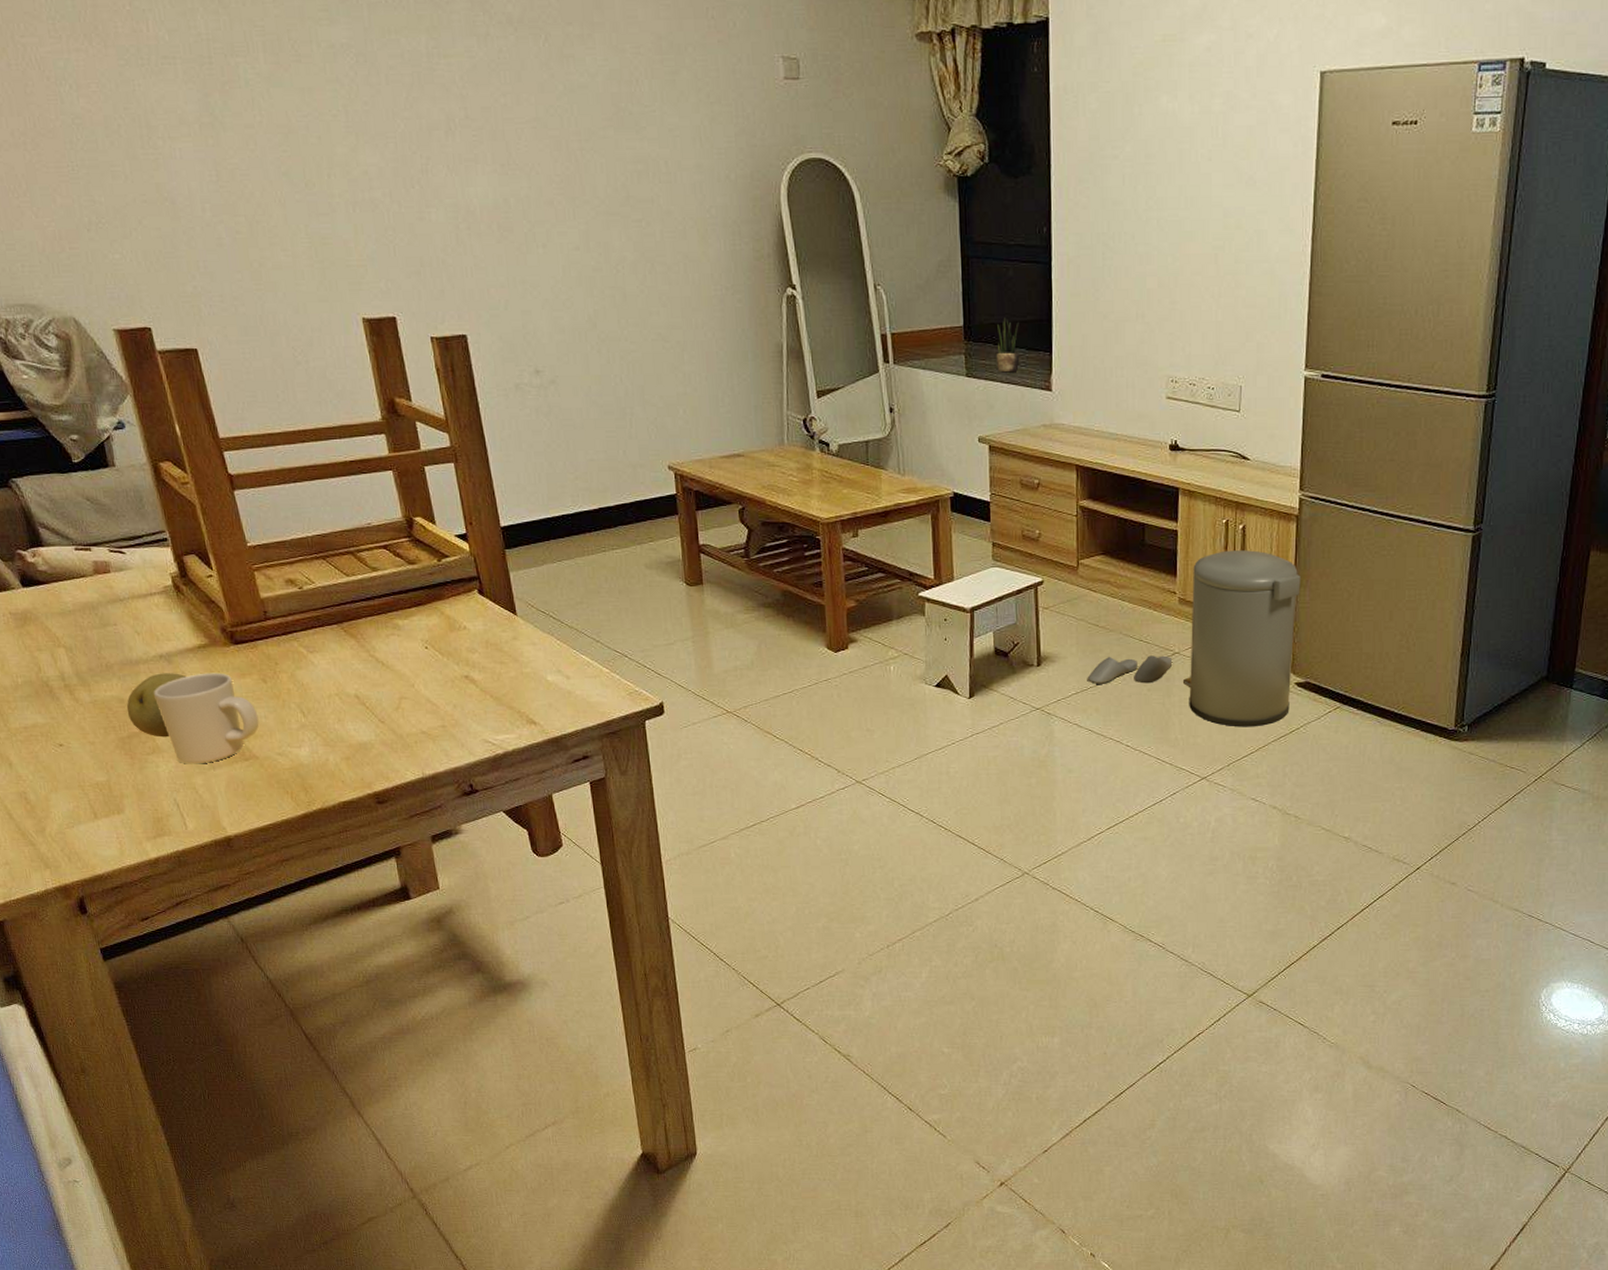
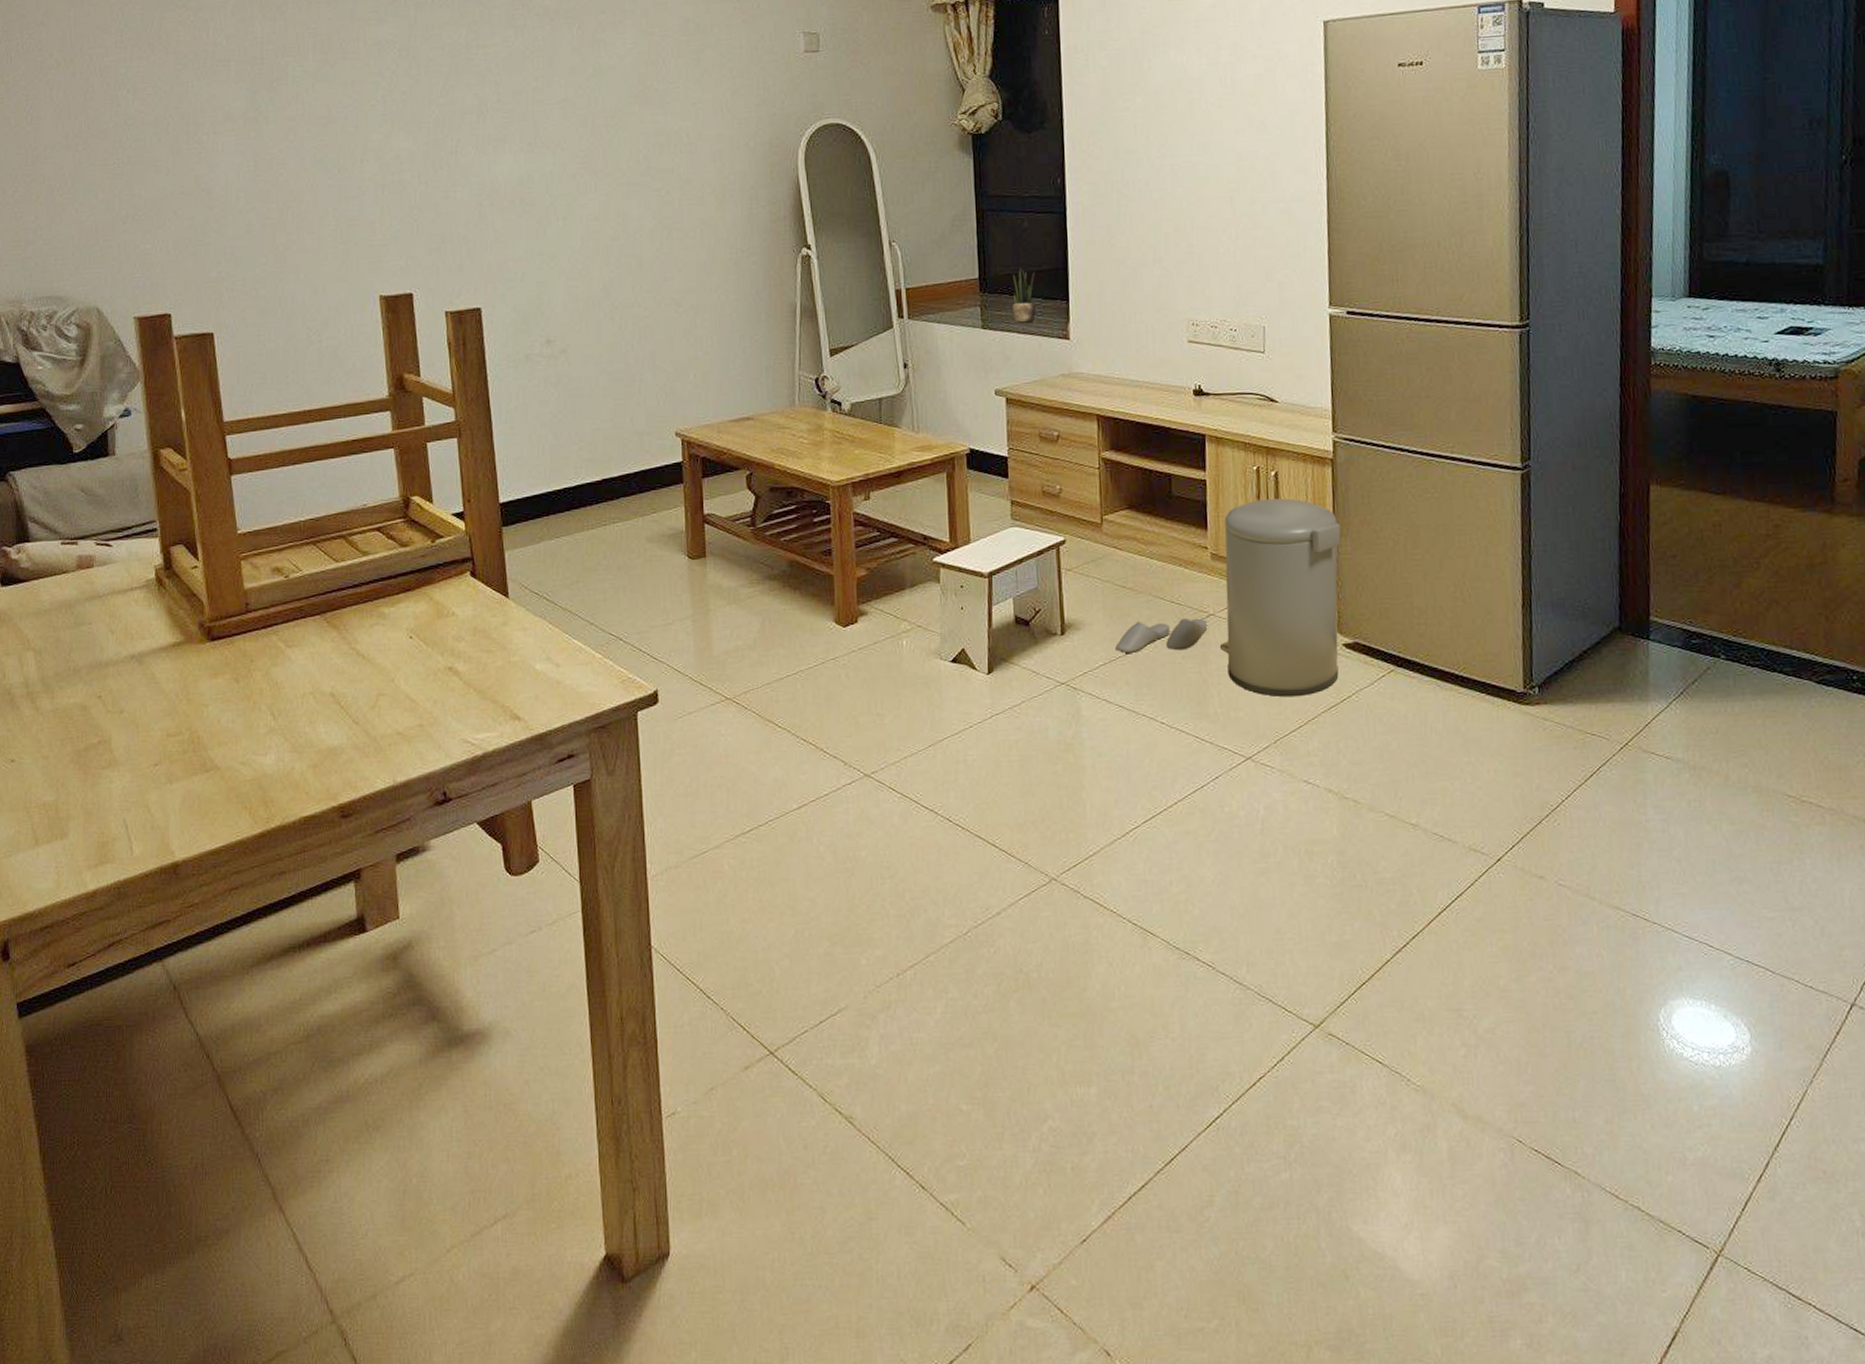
fruit: present [126,673,187,738] -> none [88,675,156,749]
mug: present [154,672,259,764] -> none [119,673,226,779]

